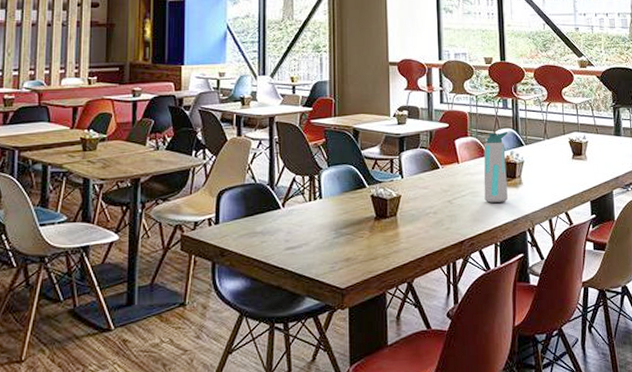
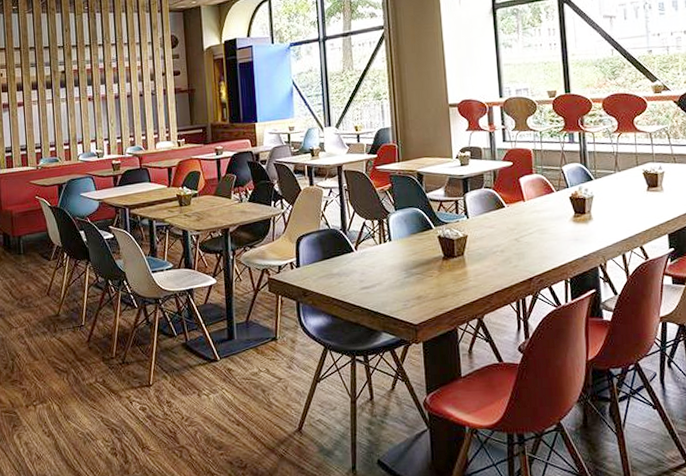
water bottle: present [483,131,508,203] -> none [550,166,577,240]

